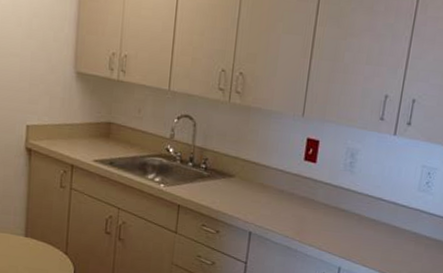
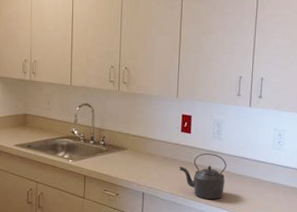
kettle: none [297,189,358,248] -> present [179,153,227,199]

